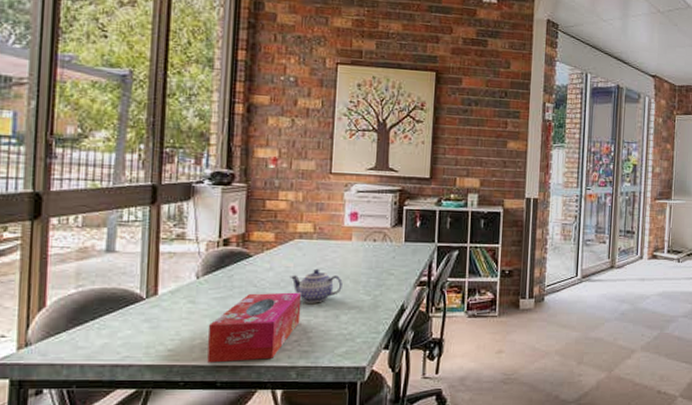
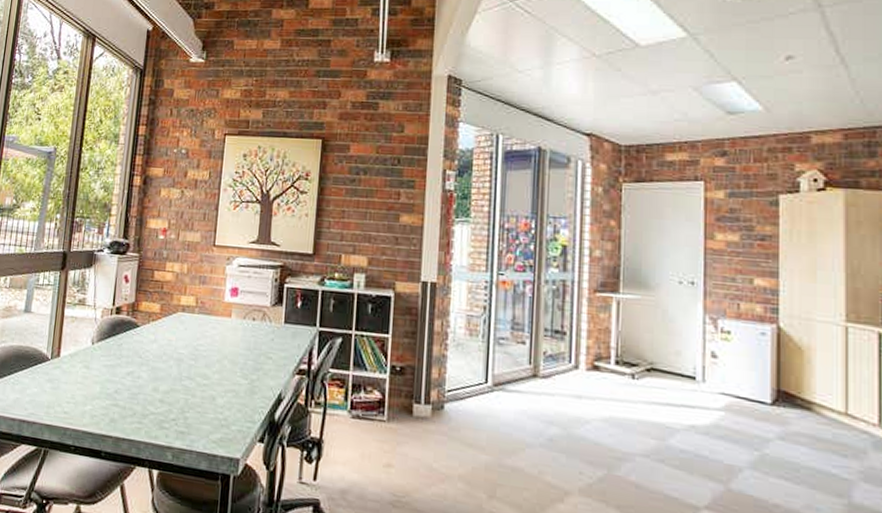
tissue box: present [207,292,302,363] -> none [95,364,181,436]
teapot: present [290,268,343,303] -> none [171,344,221,382]

